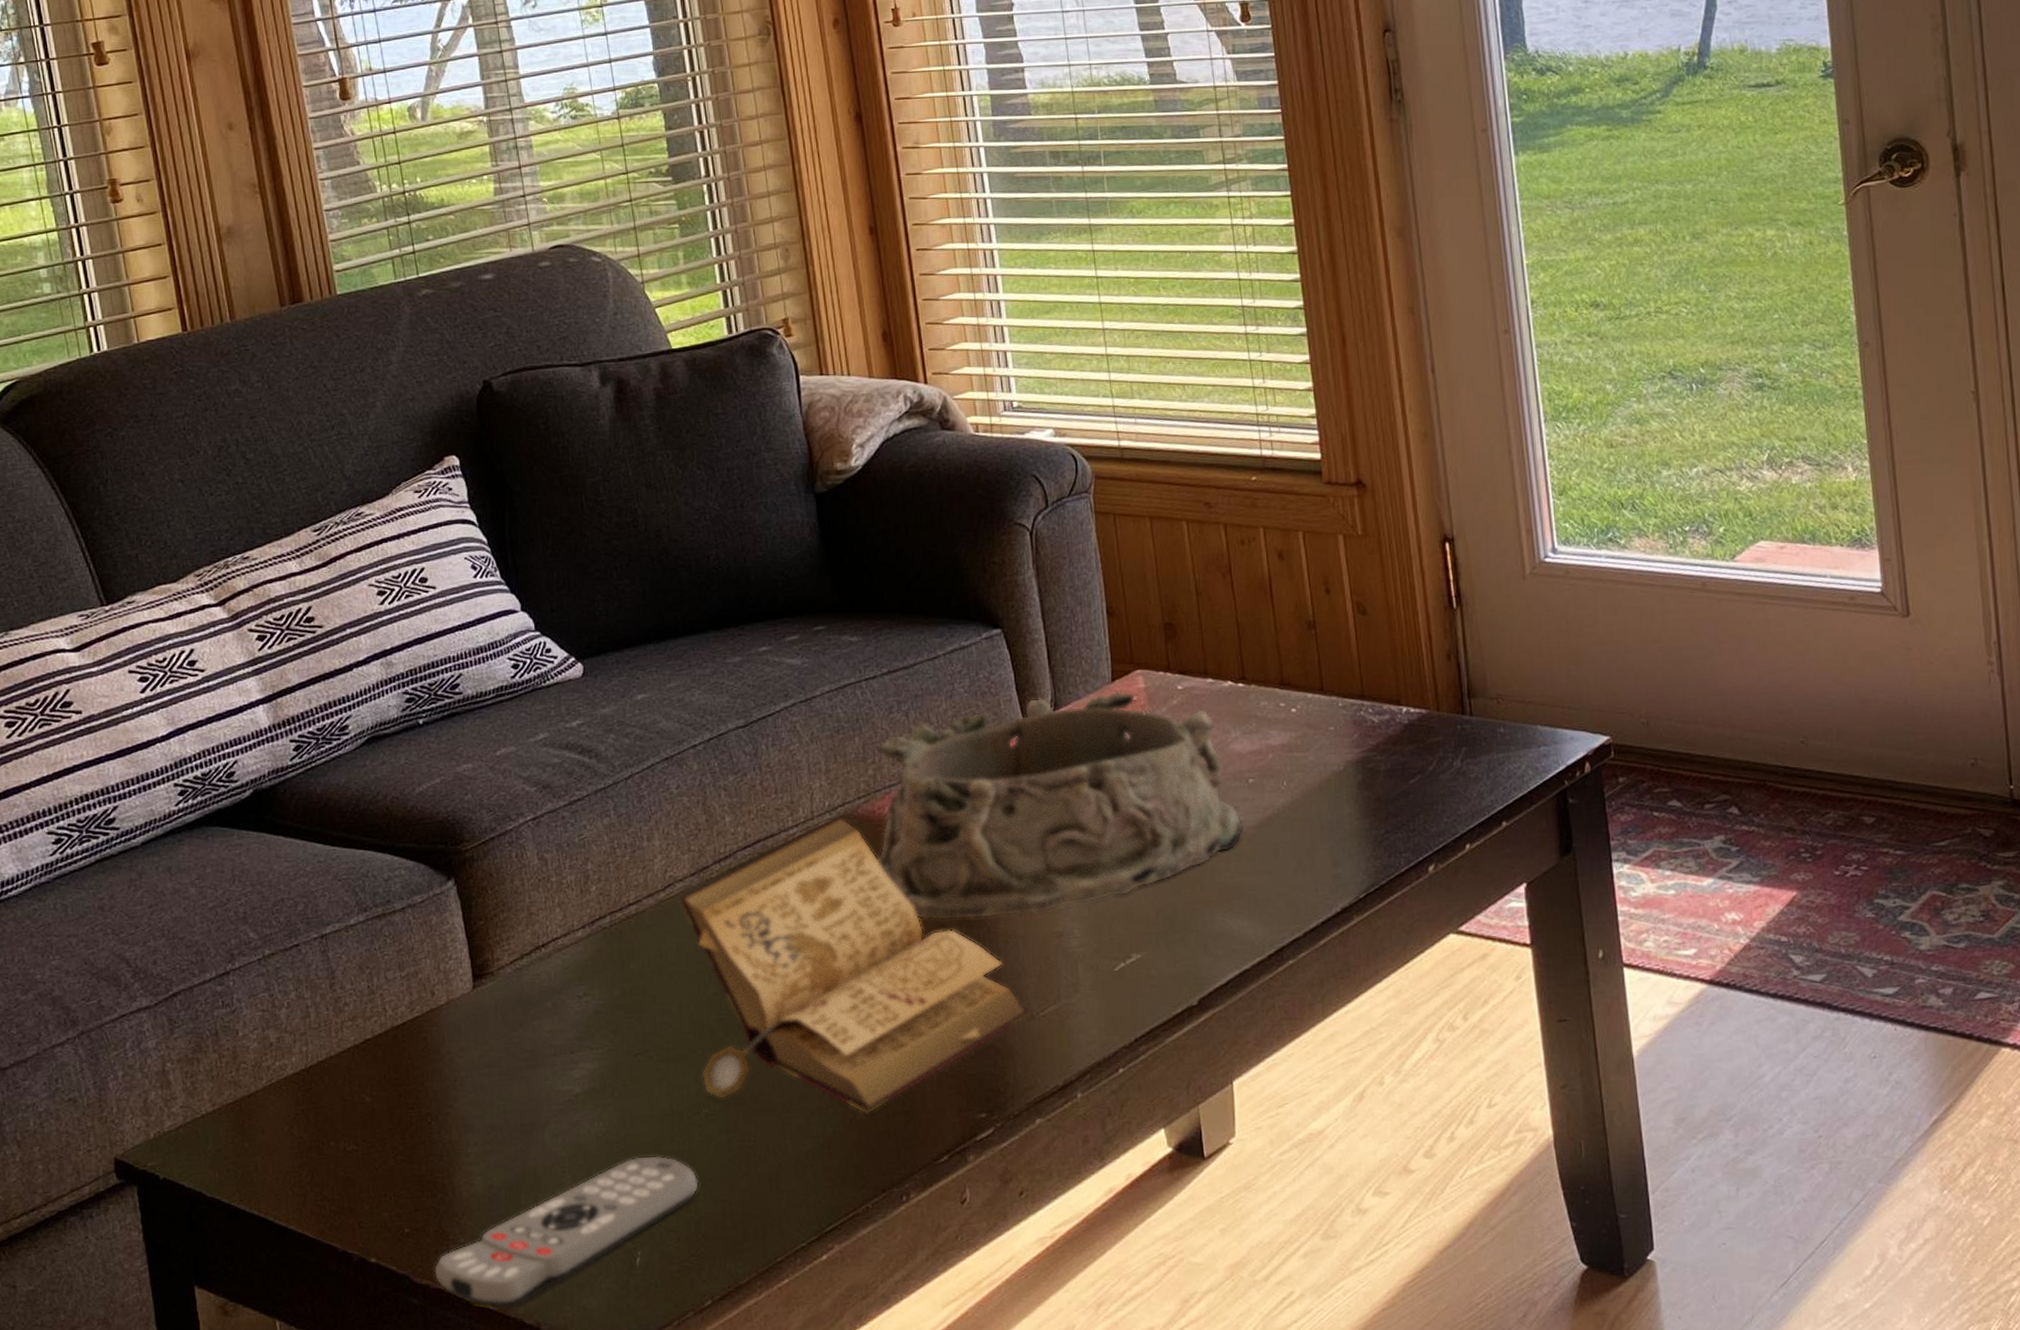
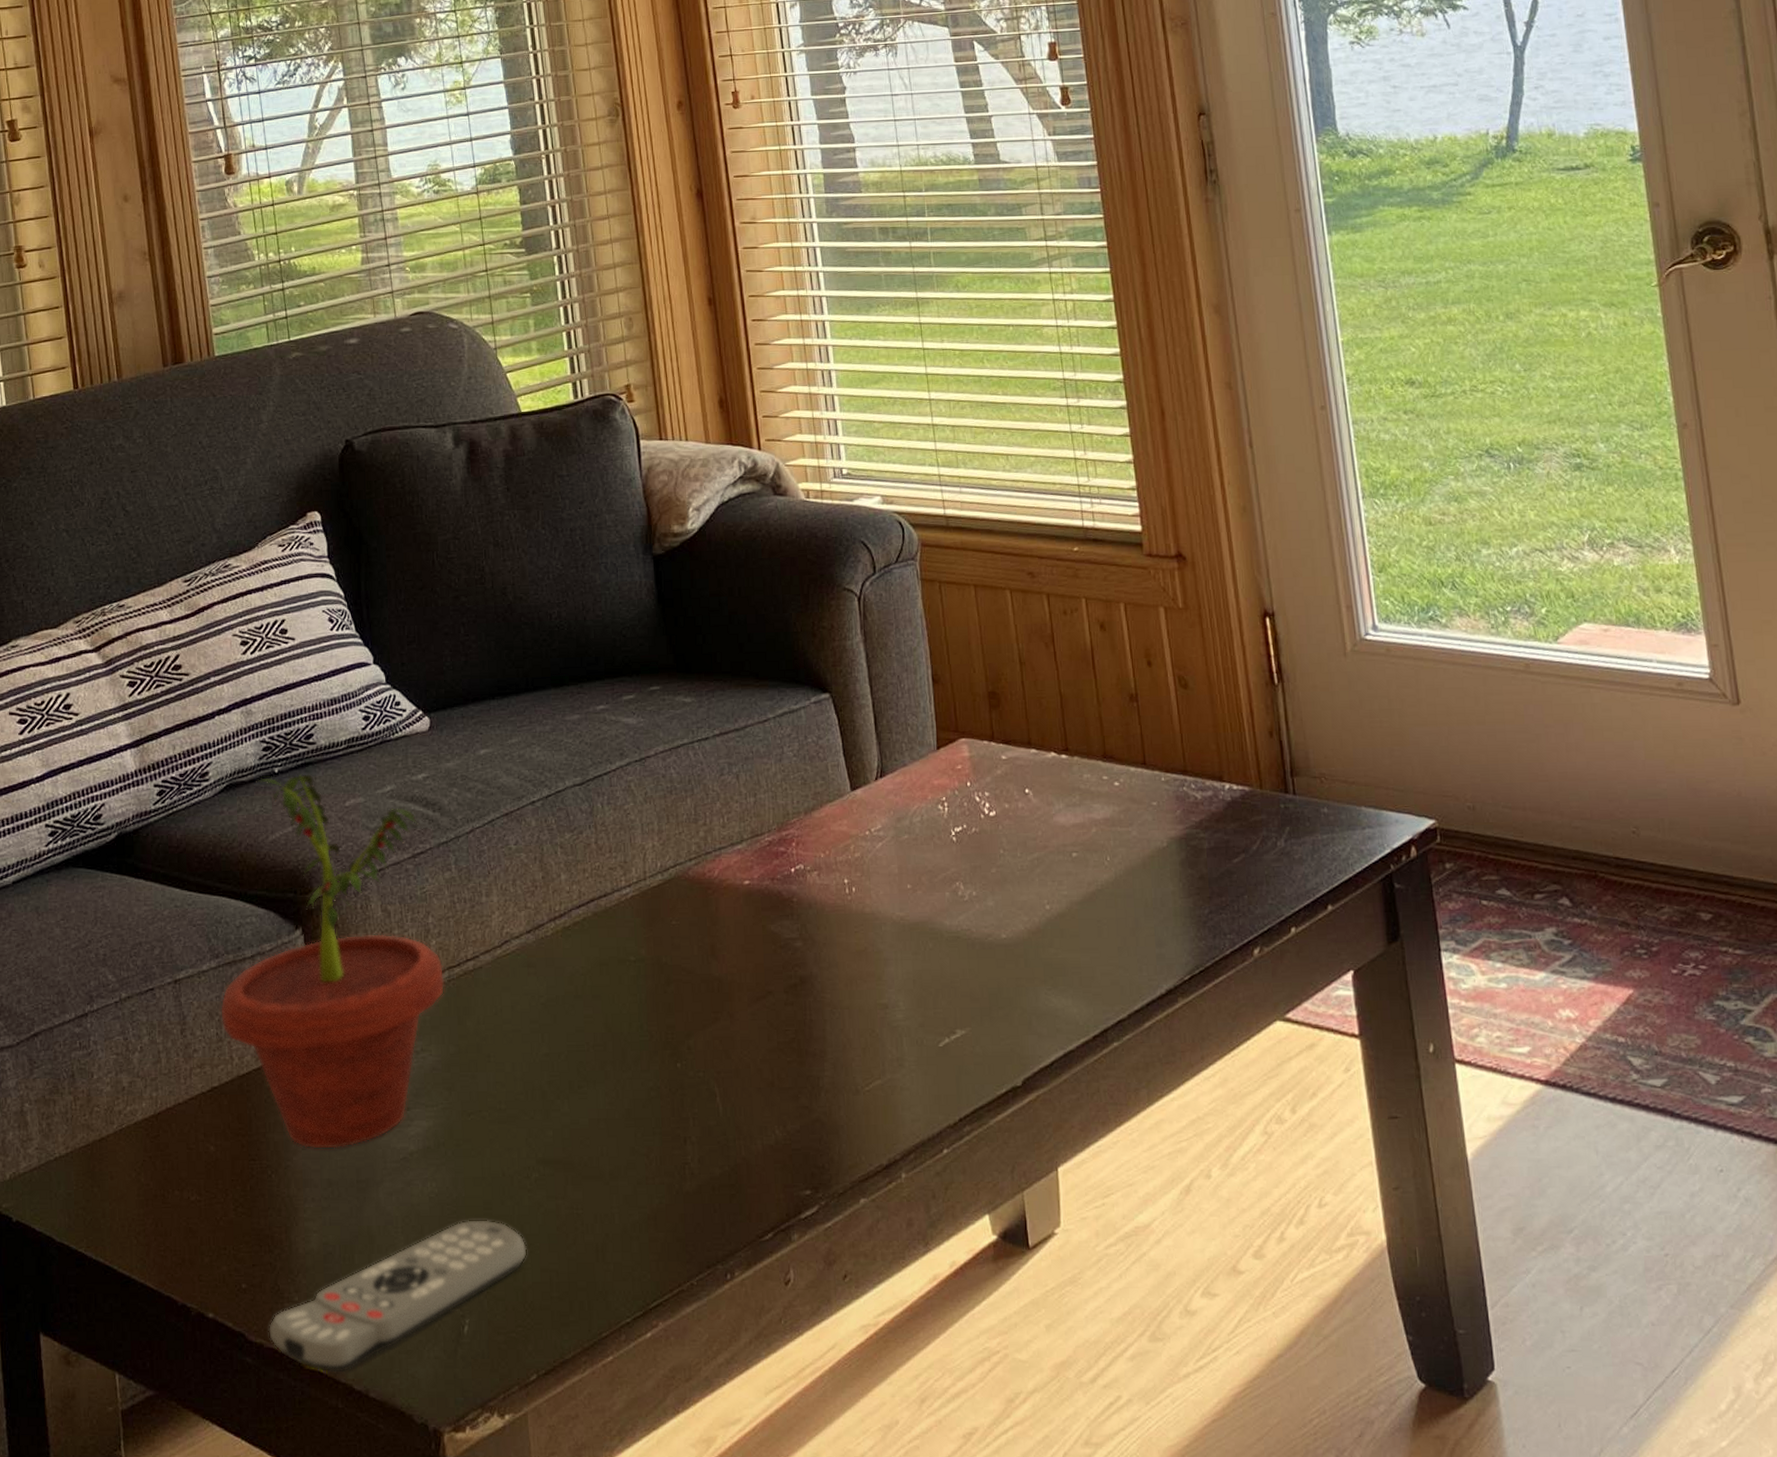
potted plant: none [370,723,607,1095] -> present [219,773,445,1149]
book: present [678,814,1031,1115] -> none [513,876,856,1187]
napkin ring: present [875,691,1244,920] -> none [706,759,1068,988]

